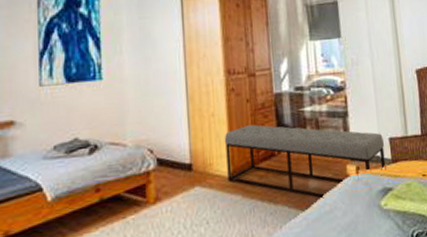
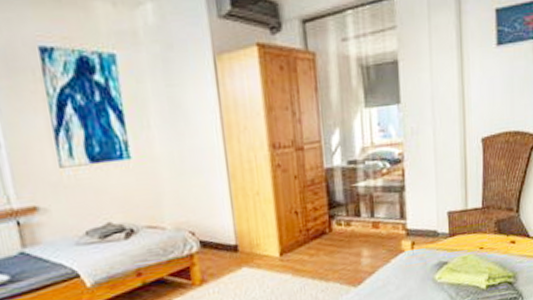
bench: present [224,124,386,199] -> none [271,202,443,275]

